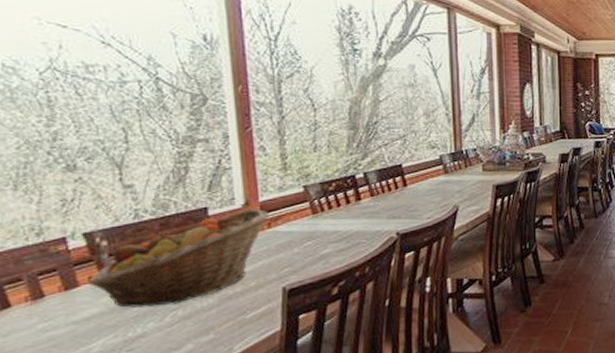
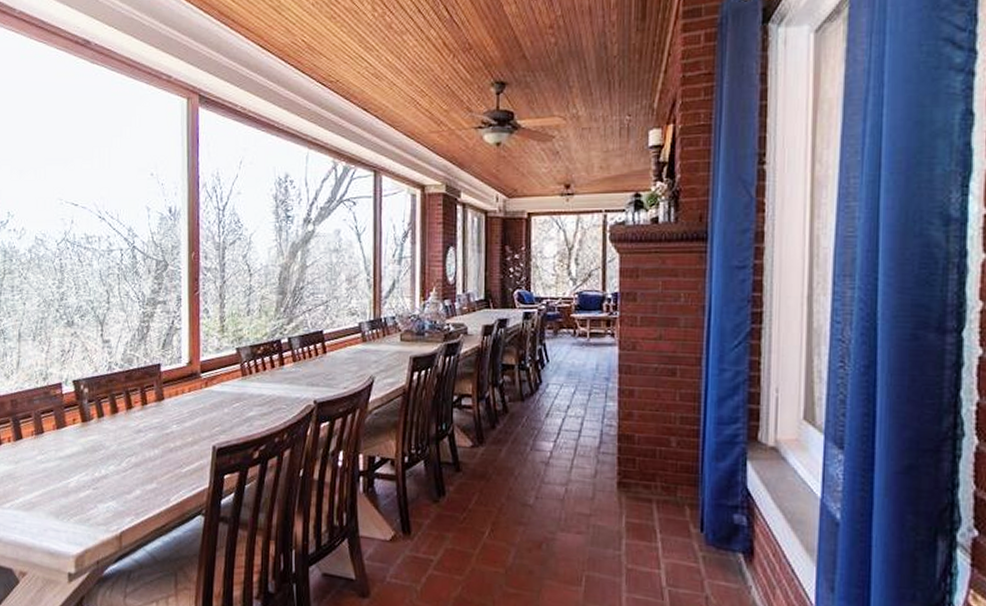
fruit basket: present [87,209,269,308] -> none [72,368,207,451]

